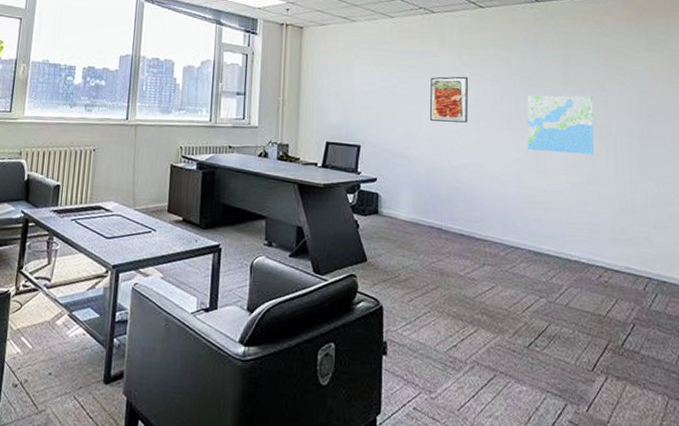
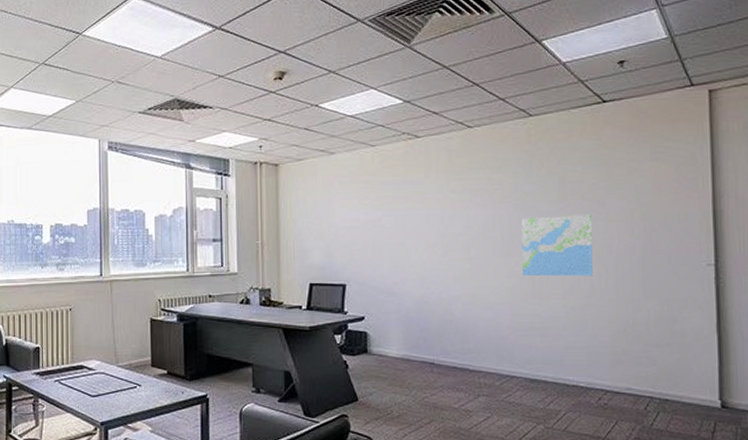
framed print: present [430,76,468,123] -> none [417,203,458,254]

